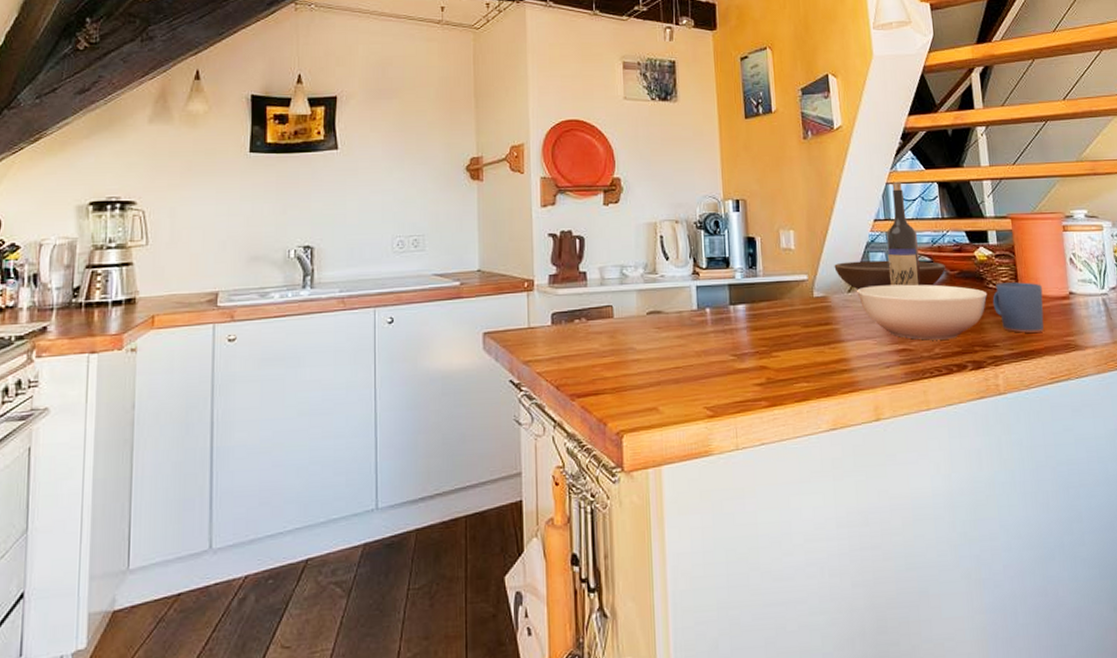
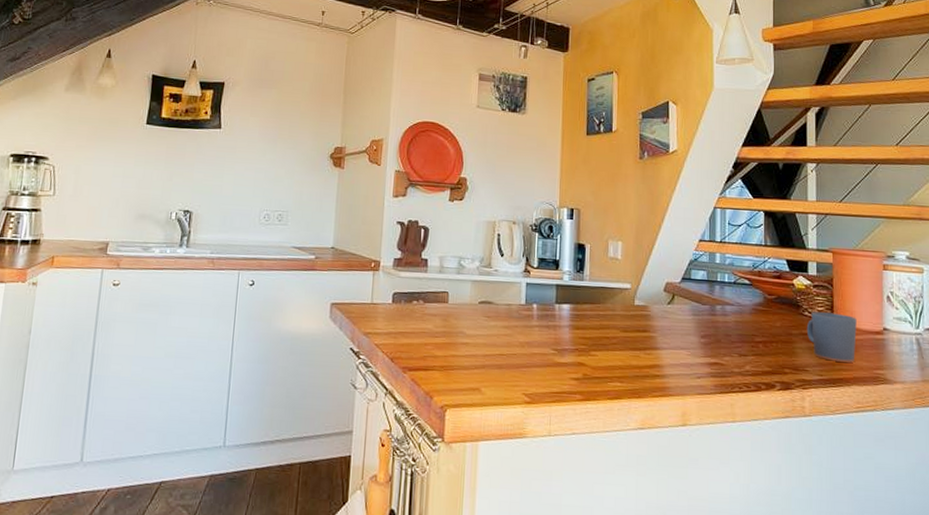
wooden bowl: present [834,260,946,290] -> none [657,276,764,307]
bowl: present [857,284,988,340] -> none [676,300,802,359]
wine bottle: present [887,181,921,287] -> none [708,206,739,306]

